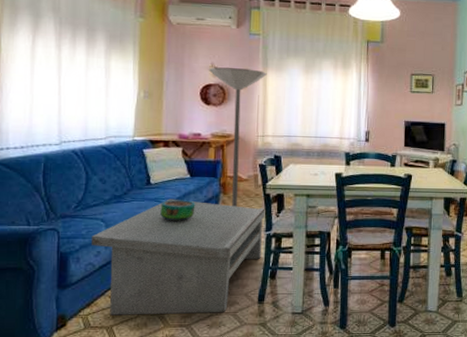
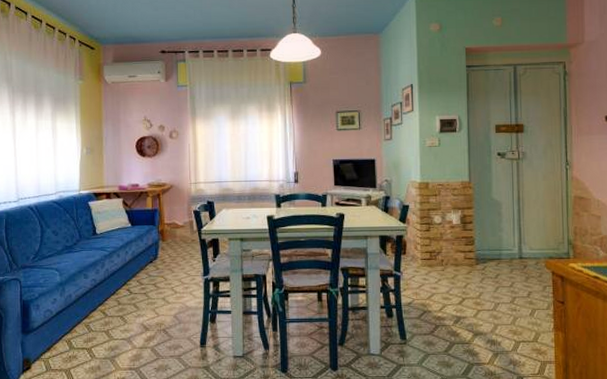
coffee table: present [90,199,265,316] -> none [48,247,202,359]
decorative bowl: present [160,200,195,221] -> none [106,248,137,268]
floor lamp: present [208,67,267,207] -> none [141,119,196,253]

